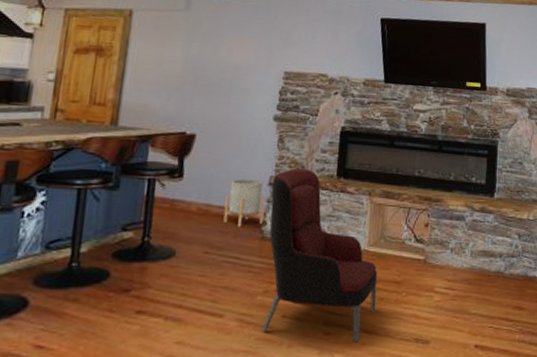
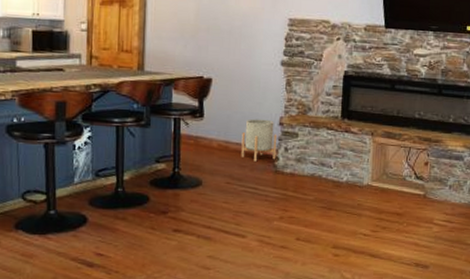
armchair: present [262,168,377,343] -> none [279,110,380,264]

